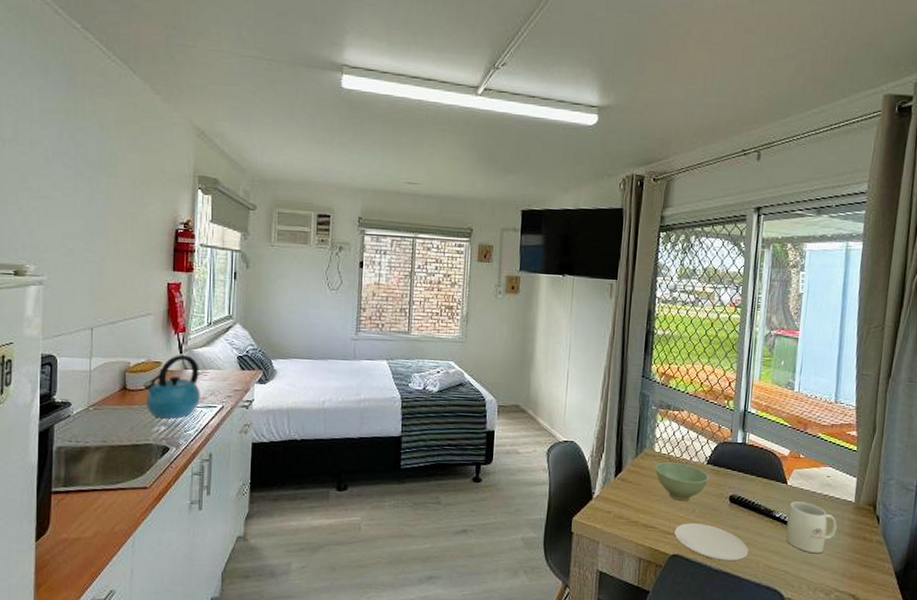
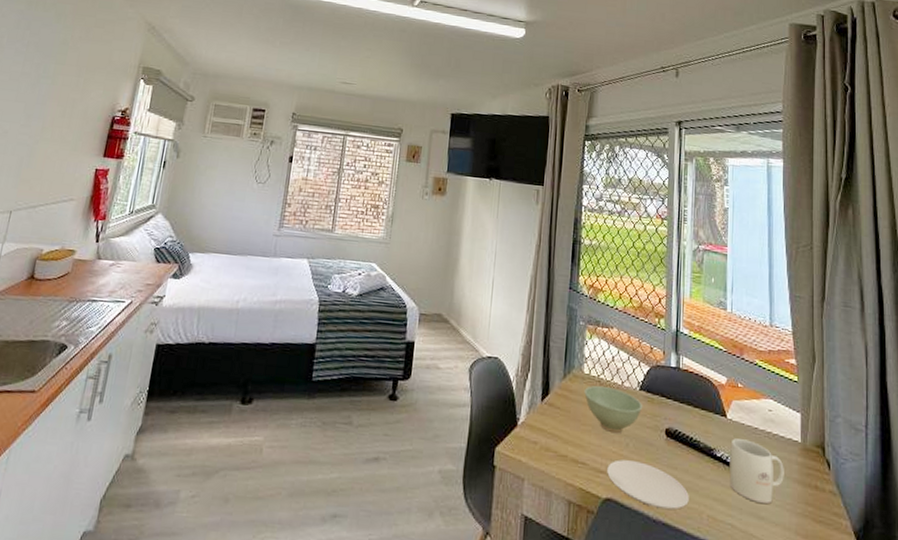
kettle: present [143,355,200,419] -> none [51,243,114,314]

